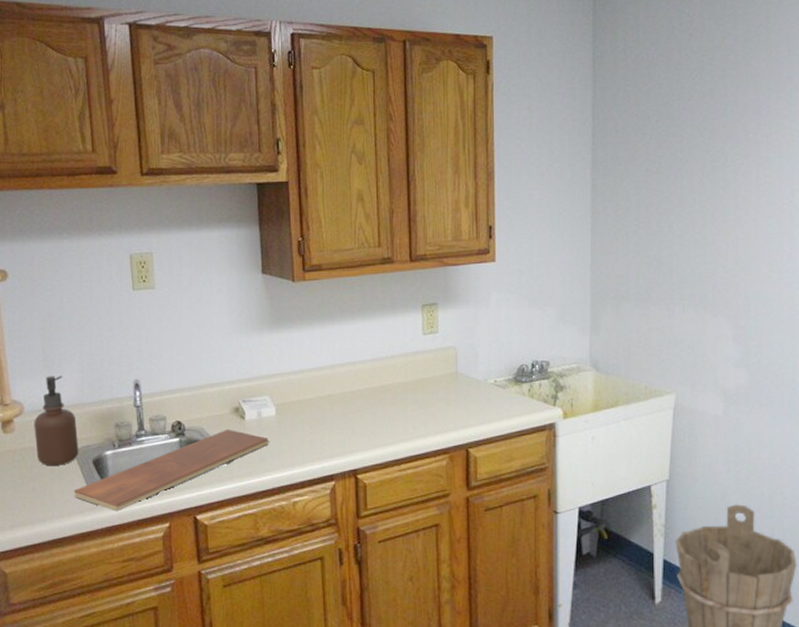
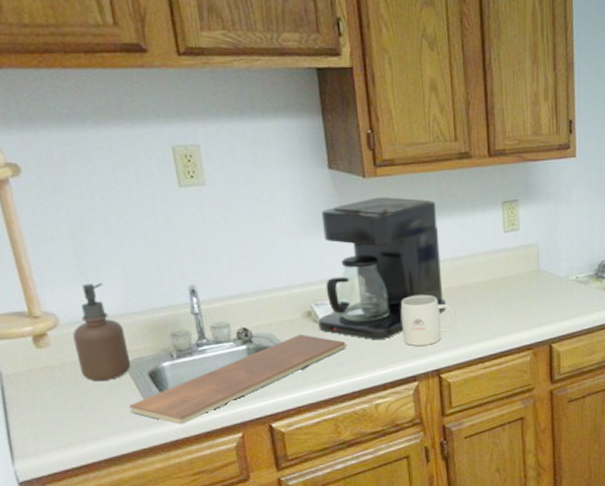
coffee maker: none [245,300,365,437] -> present [318,197,446,339]
mug: none [321,394,374,445] -> present [400,294,456,346]

